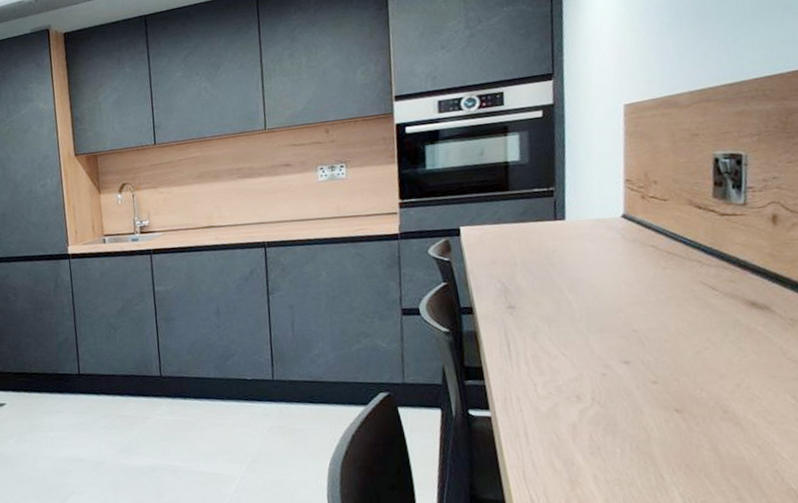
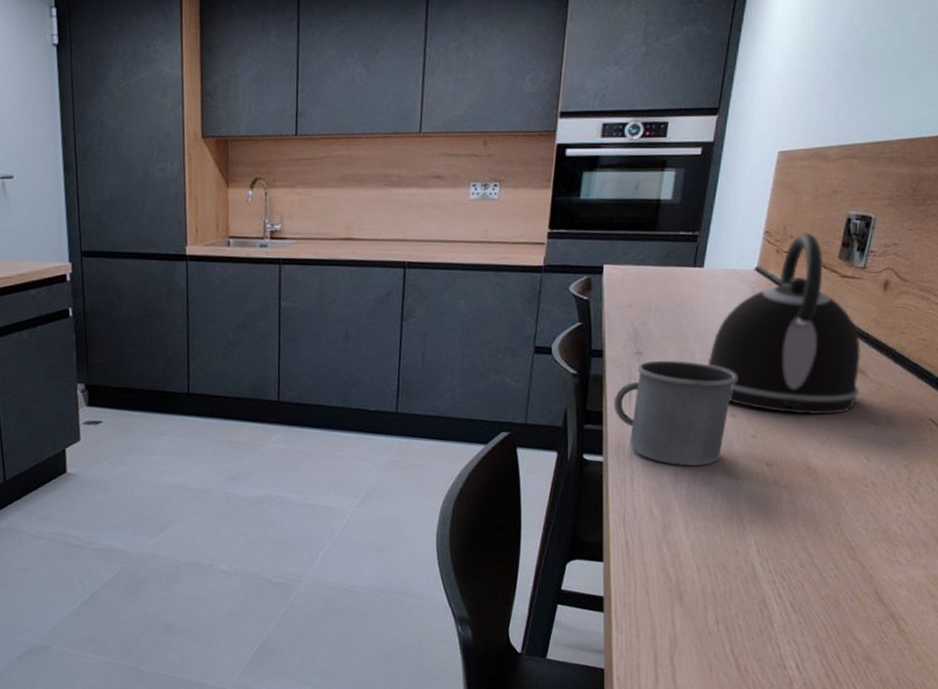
mug: none [492,311,624,417] -> present [614,360,737,466]
kettle: none [587,176,769,357] -> present [707,233,861,415]

